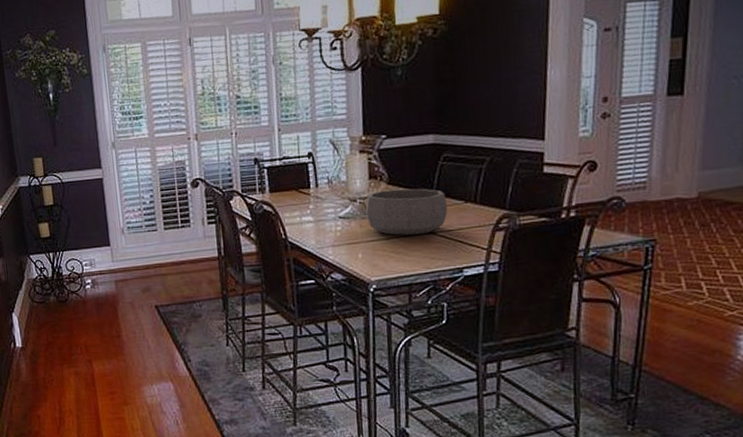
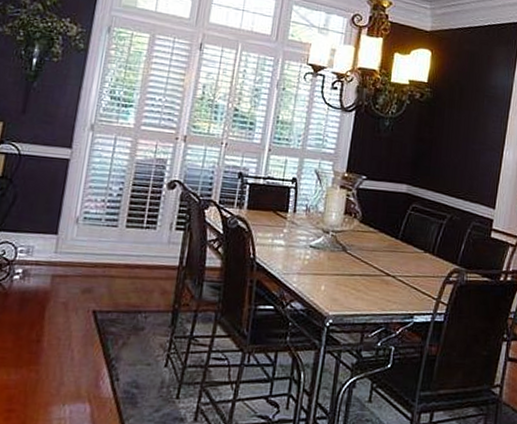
decorative bowl: present [366,188,448,236] -> none [336,227,410,276]

